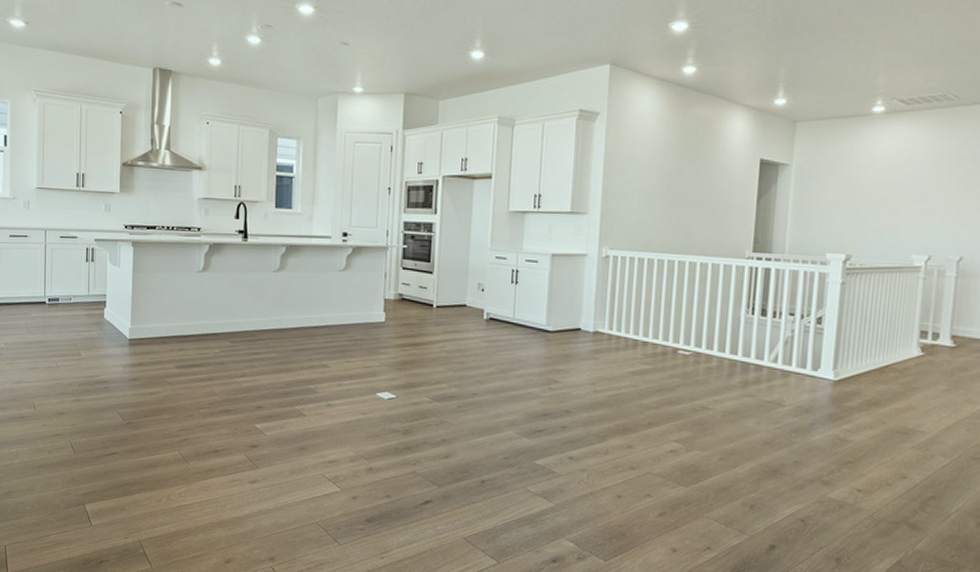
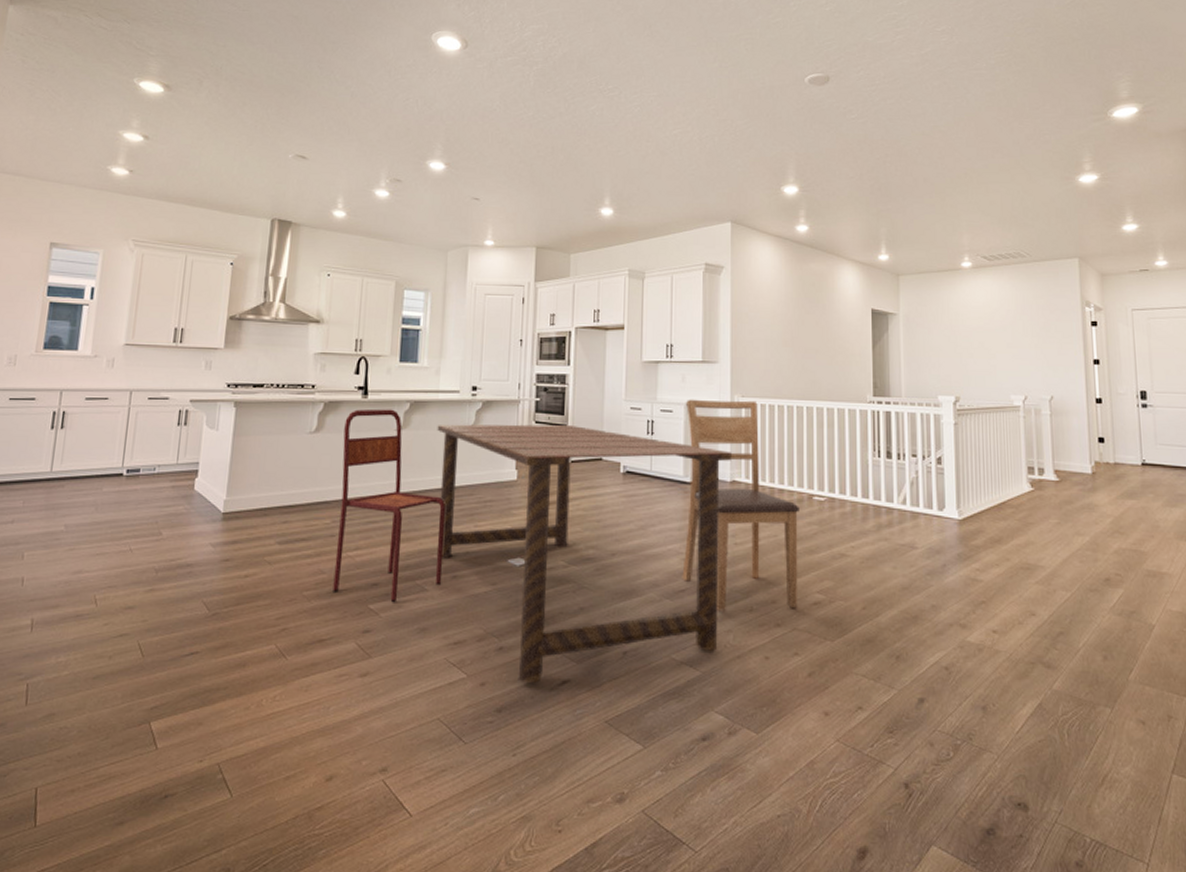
chair: none [224,251,320,424] -> present [333,409,445,603]
dining table: none [311,267,596,500] -> present [437,424,732,683]
chair: none [540,250,663,454] -> present [682,399,799,612]

